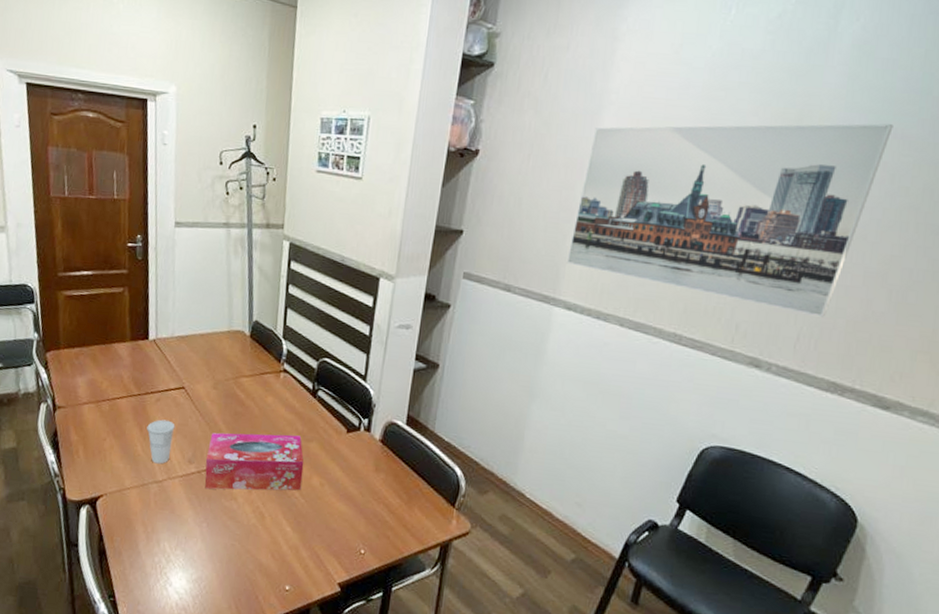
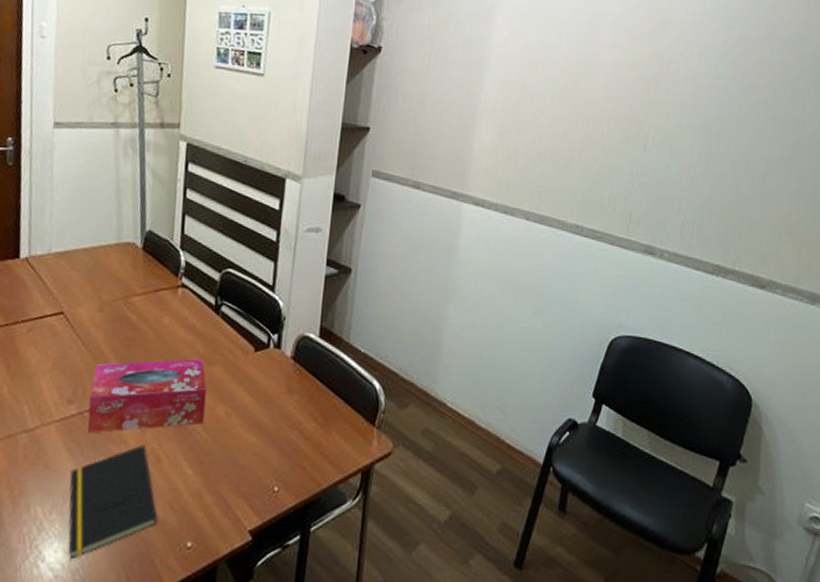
cup: present [146,419,175,464] -> none [15,353,52,408]
notepad: none [190,503,261,587] -> present [68,445,158,560]
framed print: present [566,123,894,317] -> none [472,26,738,204]

